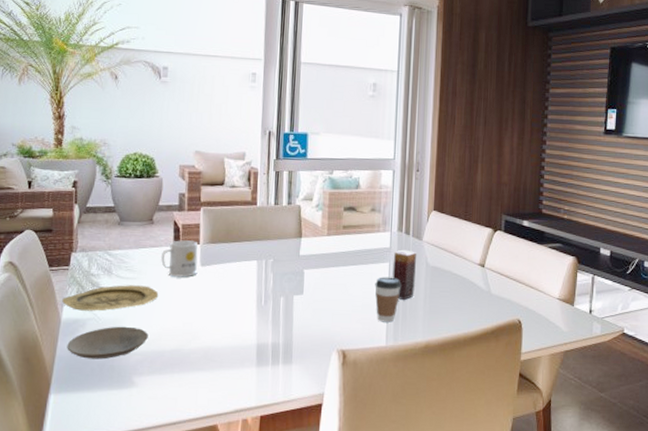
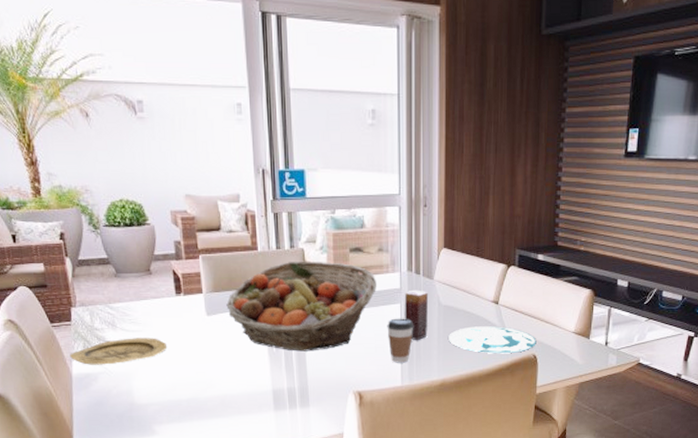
plate: present [67,326,148,360] -> none [82,378,163,411]
mug: present [161,240,198,278] -> none [165,290,204,329]
fruit basket: none [221,217,368,307] -> present [226,261,378,352]
plate: none [435,288,521,317] -> present [449,326,537,353]

